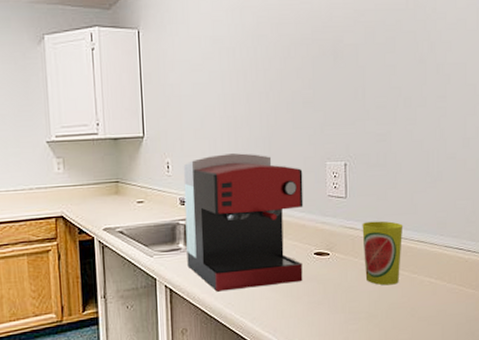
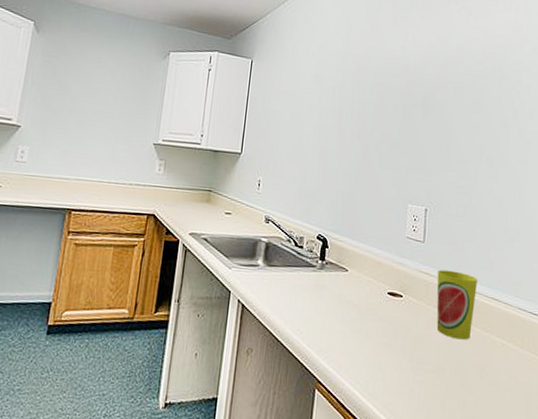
coffee maker: present [183,153,304,292] -> none [263,181,385,320]

